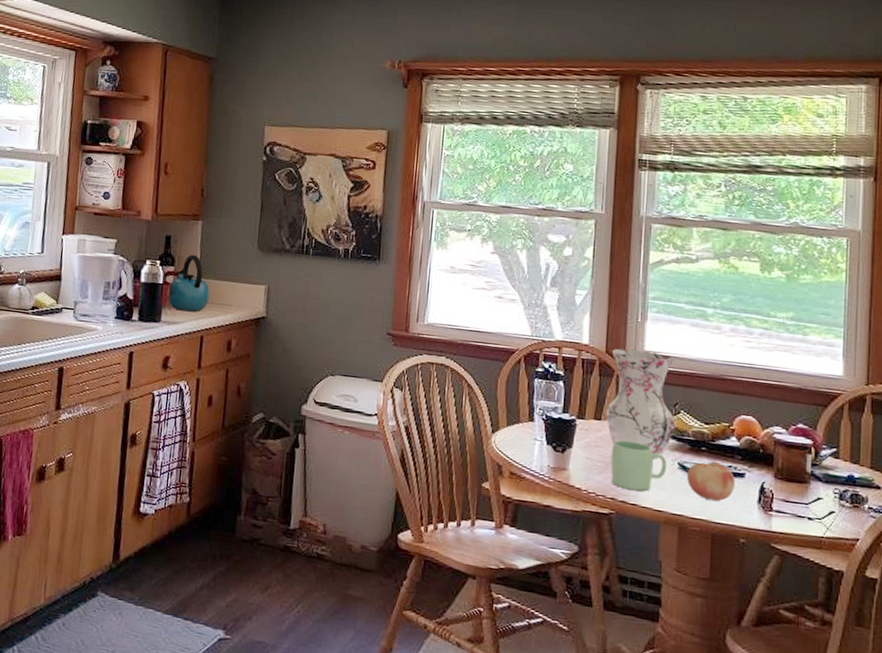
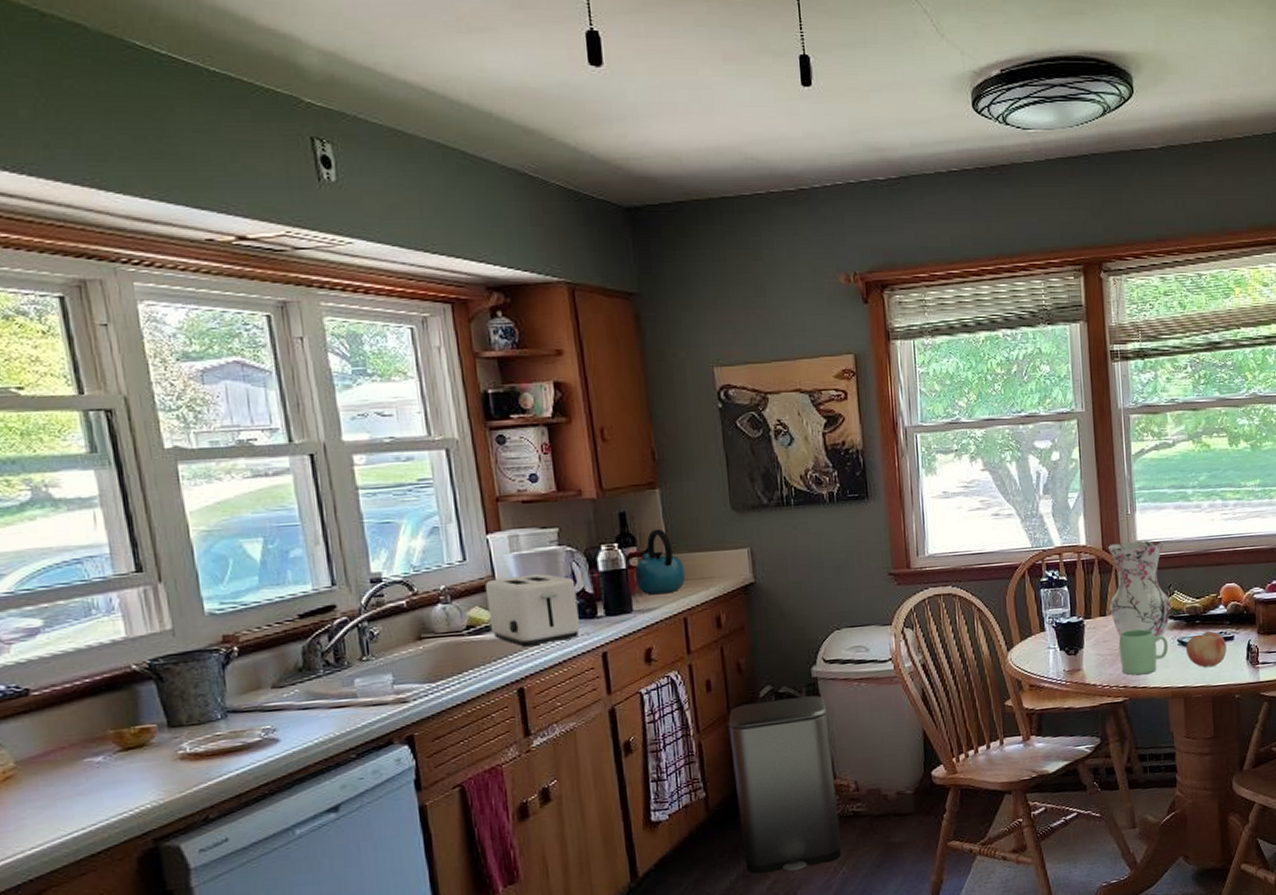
toaster: none [49,272,121,335] -> present [484,573,580,647]
pedal bin: none [211,425,310,597] -> present [728,695,842,874]

